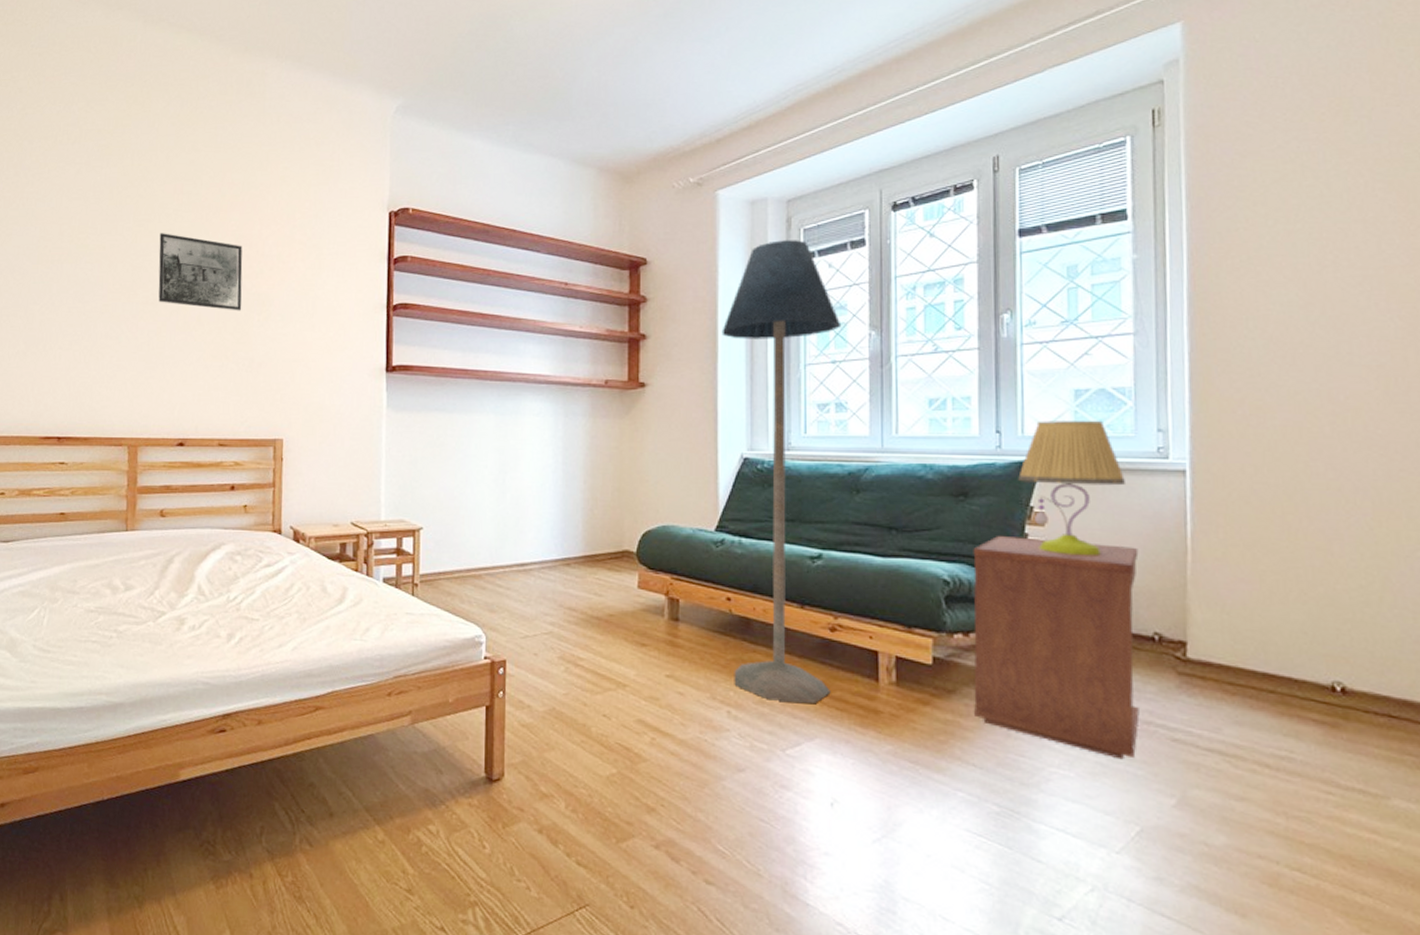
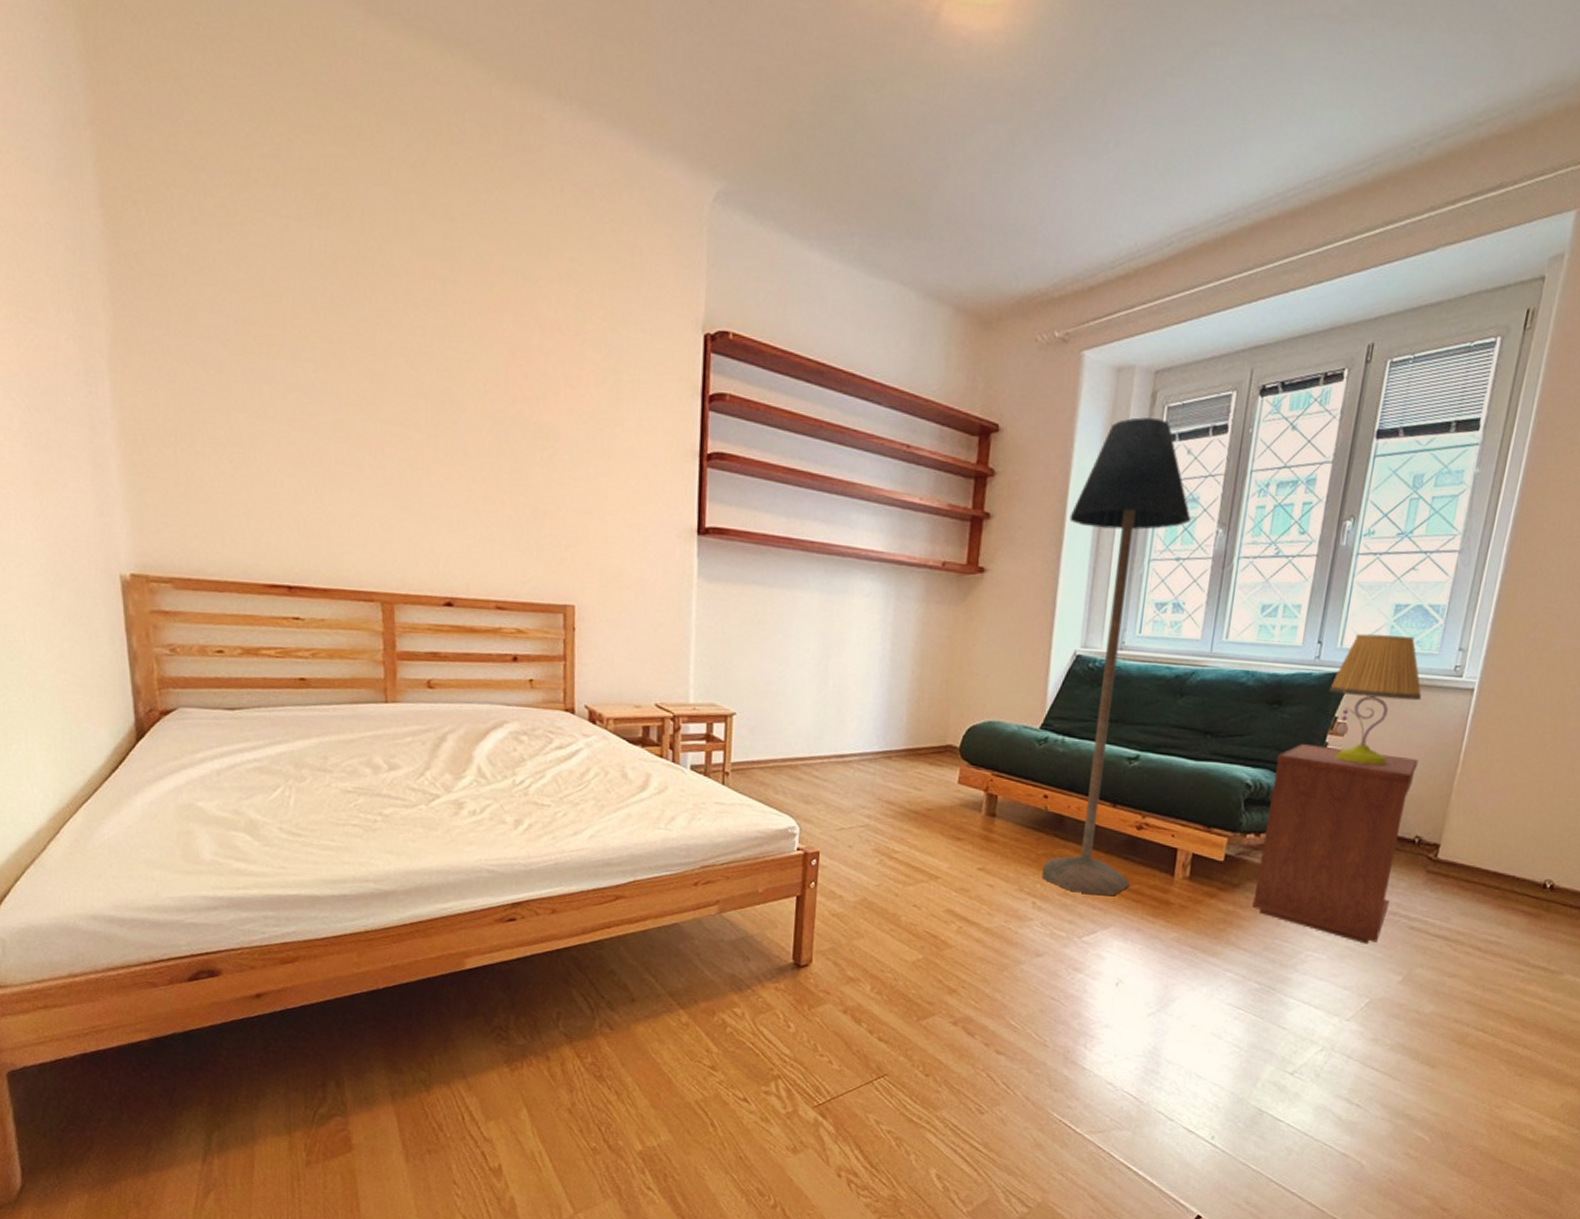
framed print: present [158,233,243,311] -> none [407,330,520,445]

